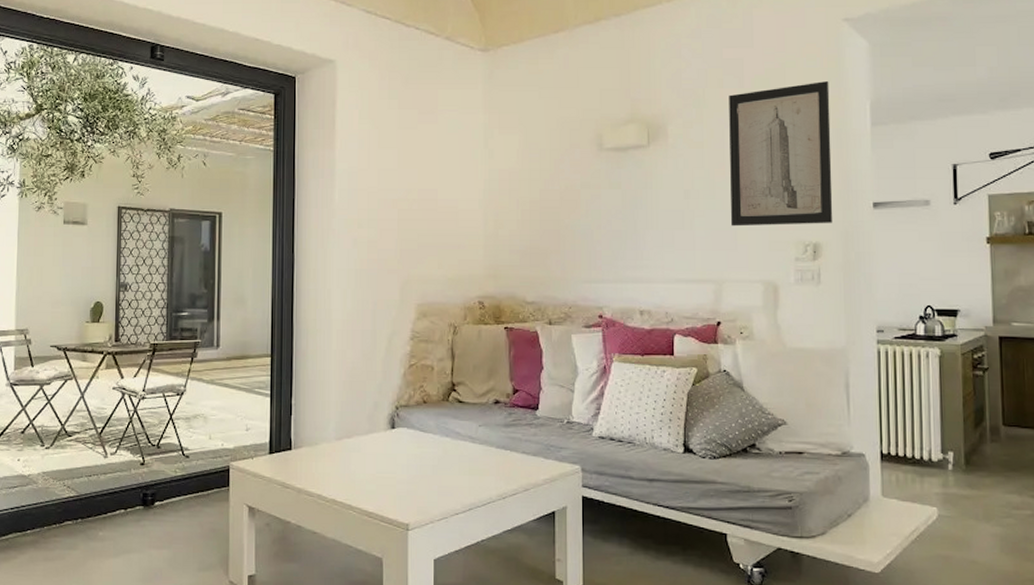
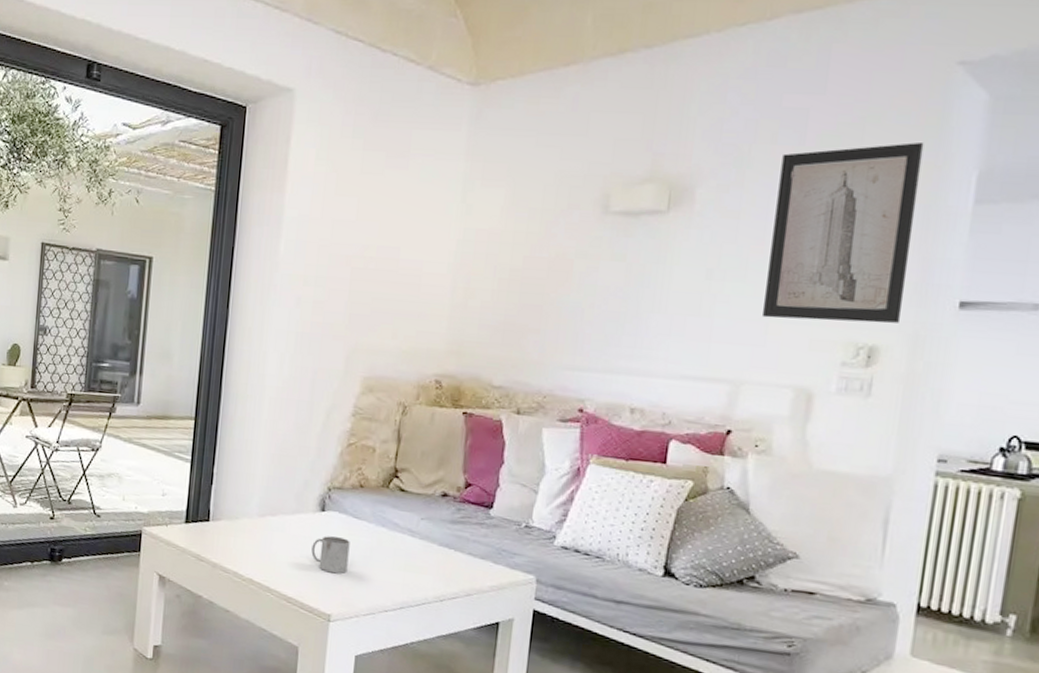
mug: none [386,451,420,485] -> present [311,536,350,574]

